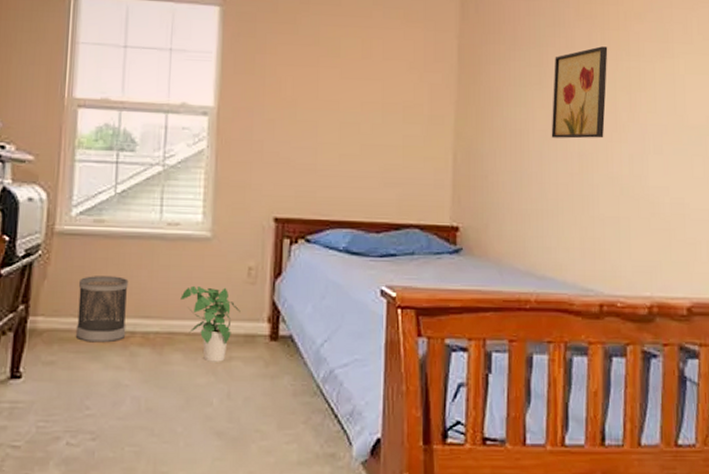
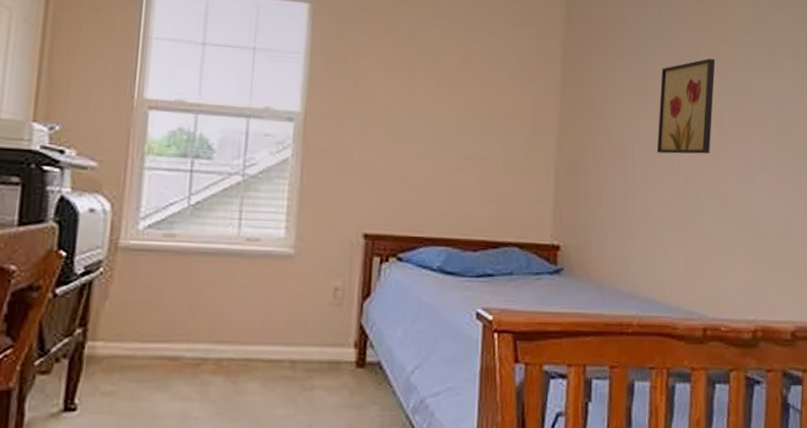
wastebasket: present [75,276,129,343] -> none [139,296,201,371]
potted plant: present [180,285,240,362] -> none [259,307,325,391]

